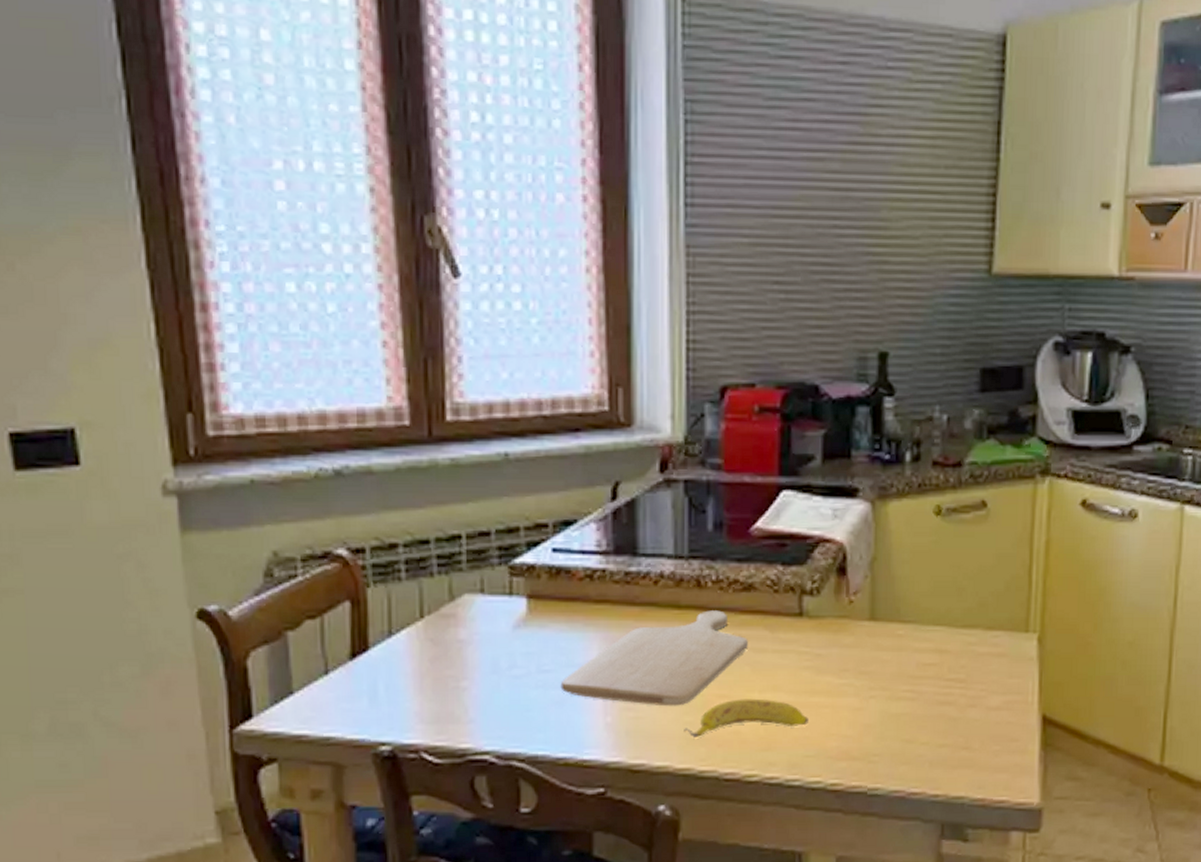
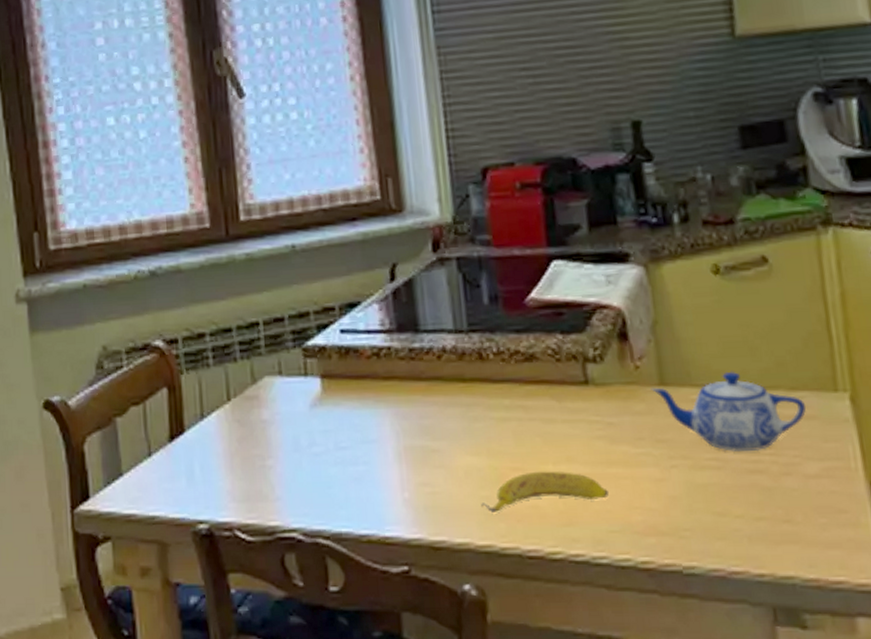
chopping board: present [560,610,748,706] -> none [357,382,536,481]
teapot: none [861,609,998,684] -> present [651,371,806,451]

